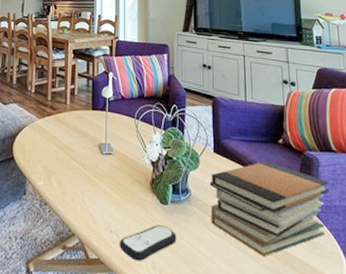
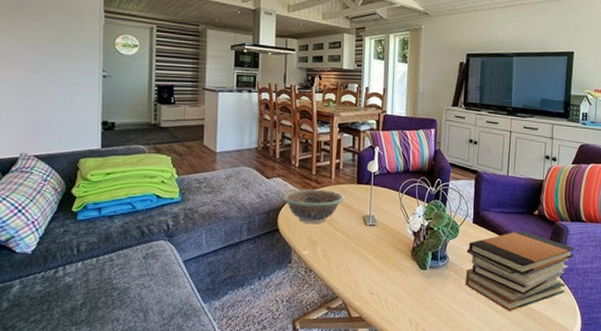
decorative bowl: none [16,115,80,153] -> present [281,189,345,225]
remote control: present [119,225,177,261] -> none [380,287,433,318]

